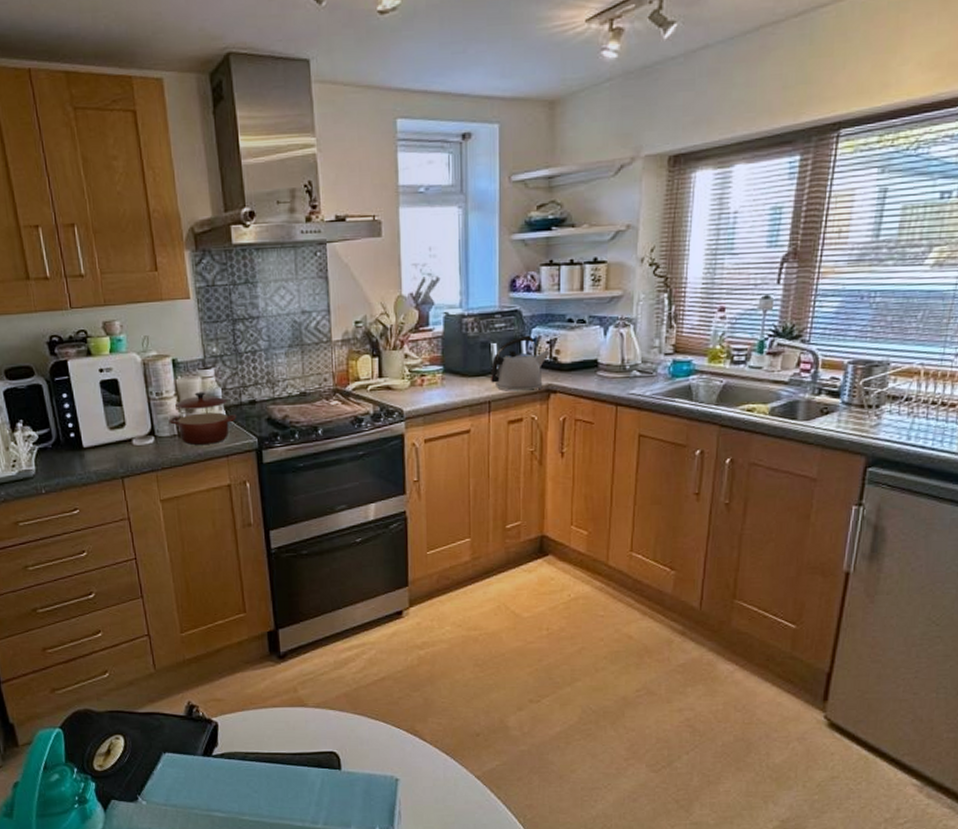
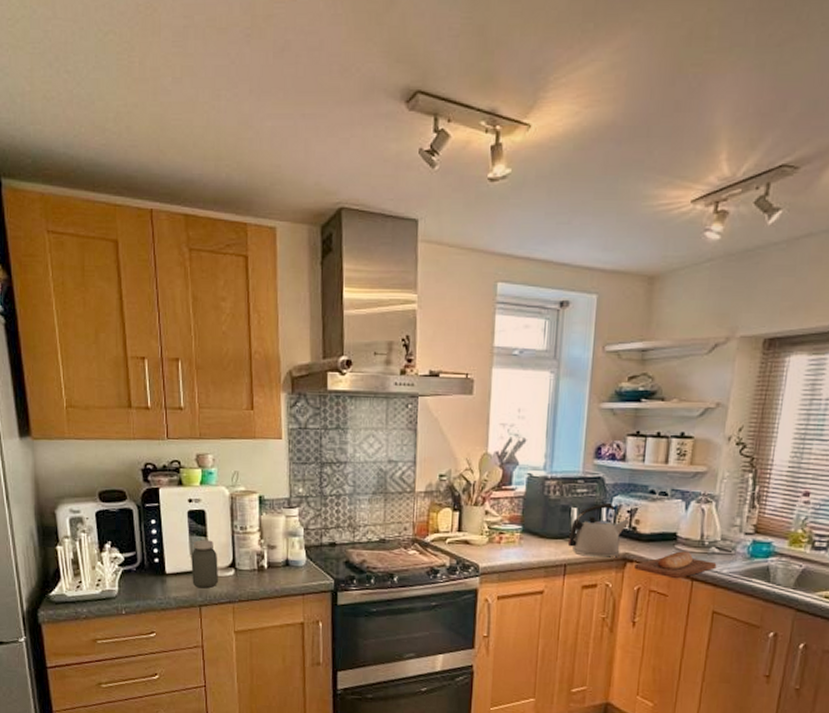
jar: none [107,409,138,460] -> present [191,539,218,589]
saucepan: present [168,392,237,445] -> none [250,530,316,582]
bread loaf: none [559,377,639,406] -> present [634,551,717,579]

